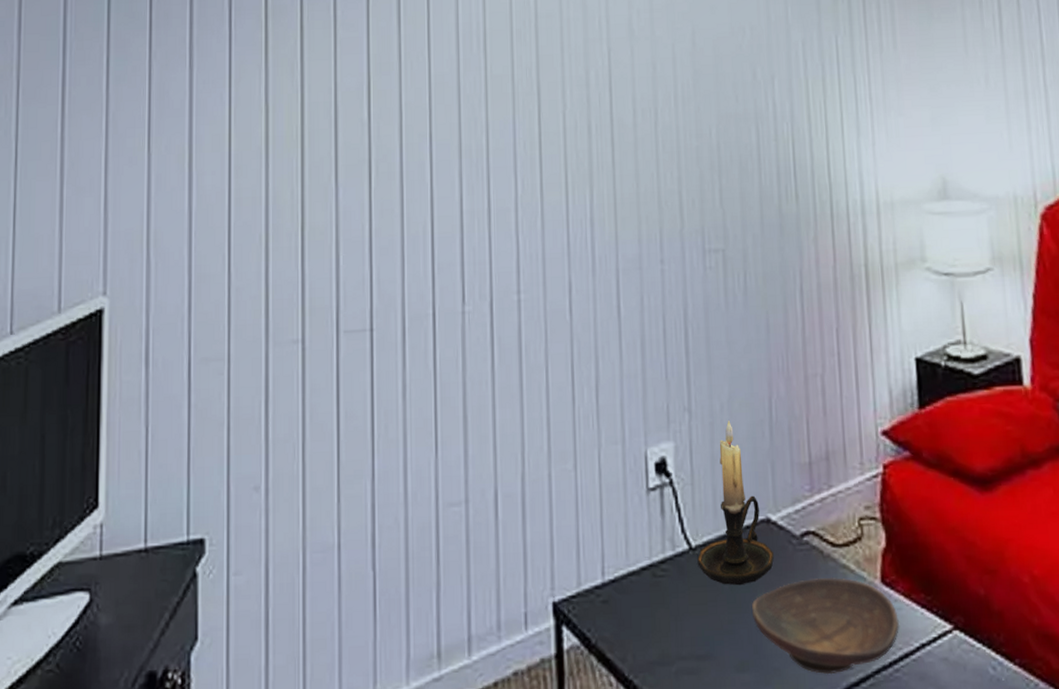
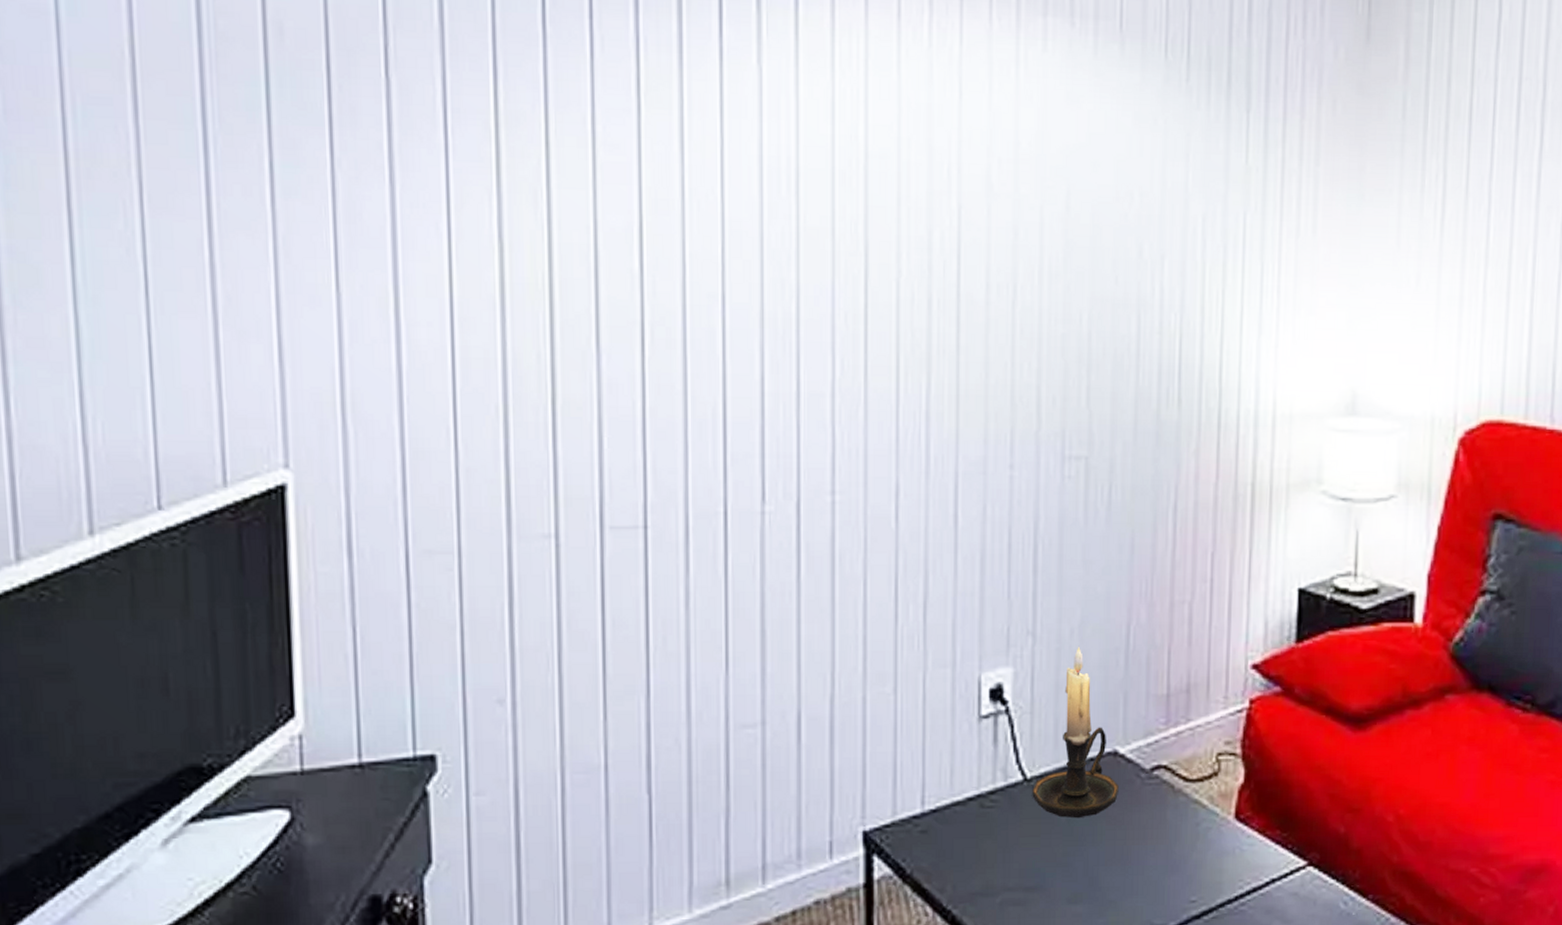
decorative bowl: present [751,577,900,675] -> none [1089,811,1251,908]

